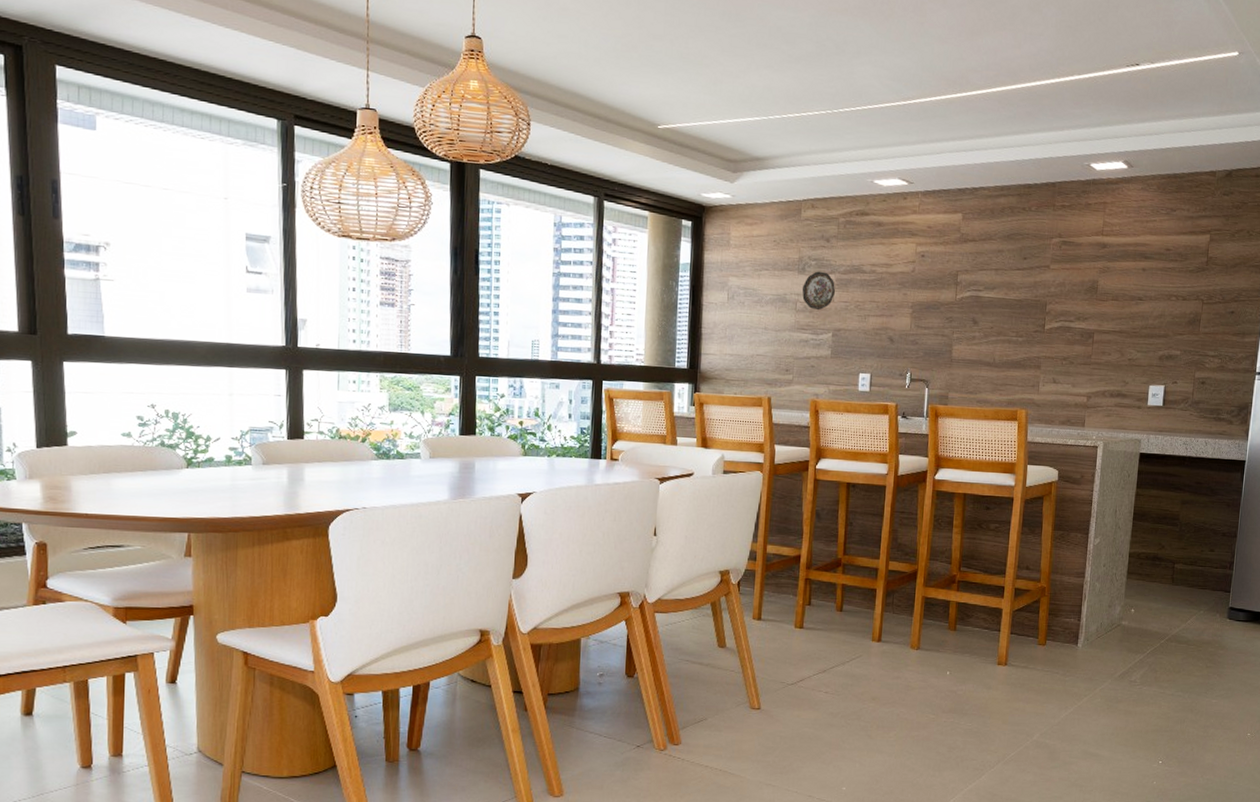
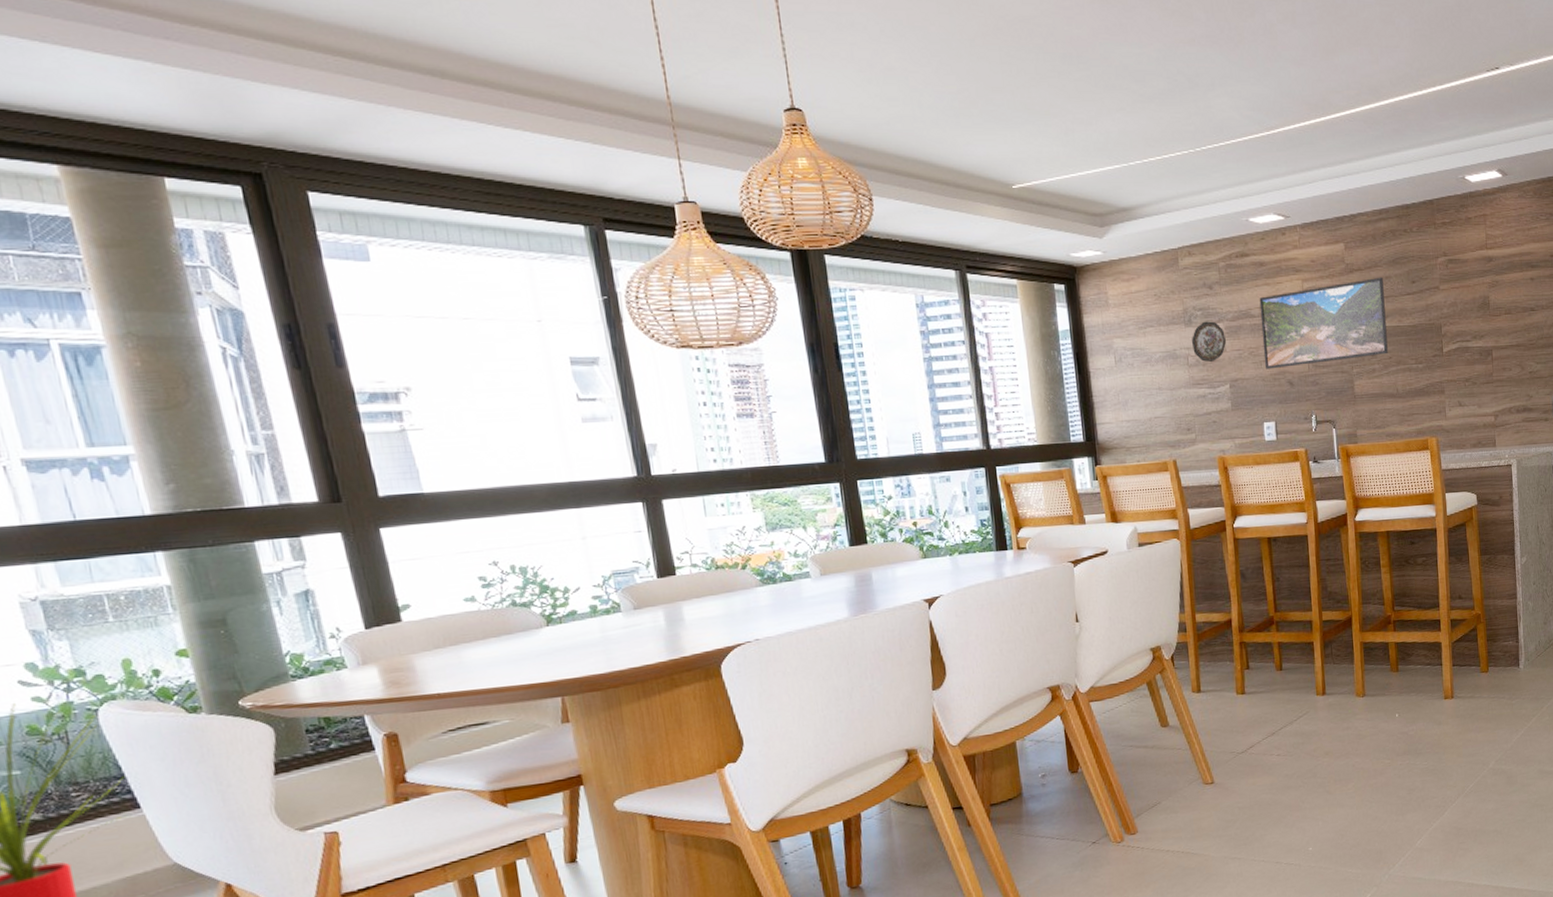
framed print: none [868,249,996,324] -> present [1259,277,1388,369]

